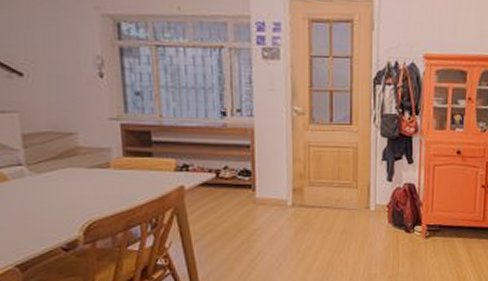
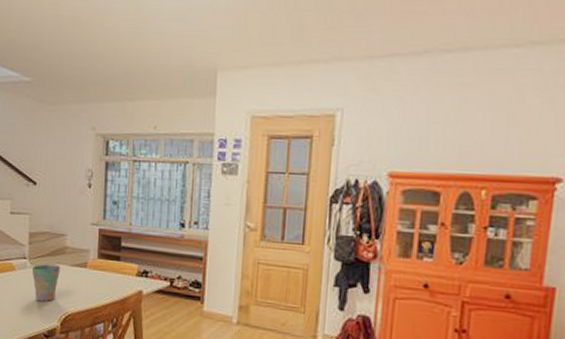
cup: none [32,169,74,213] -> present [32,264,60,302]

